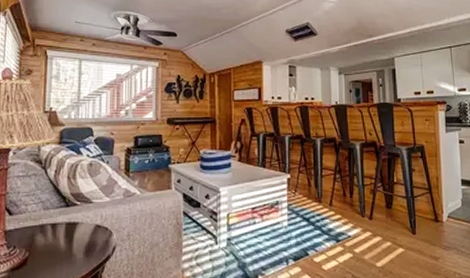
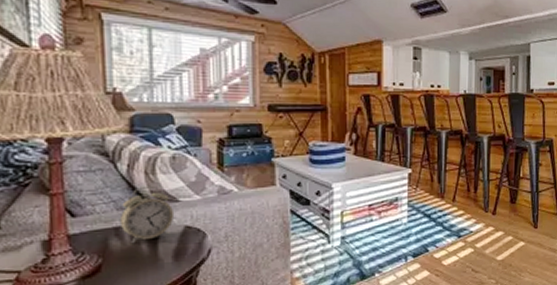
alarm clock: none [44,188,88,239] -> present [119,185,175,243]

